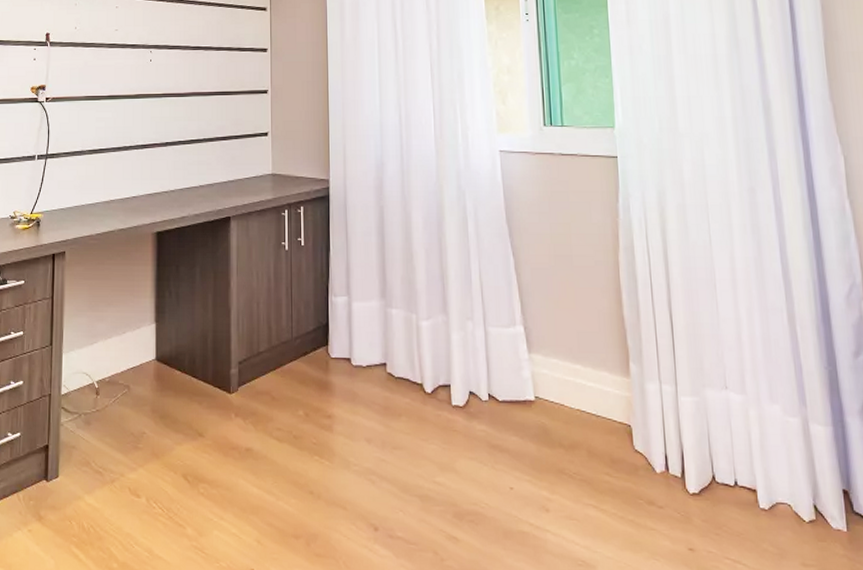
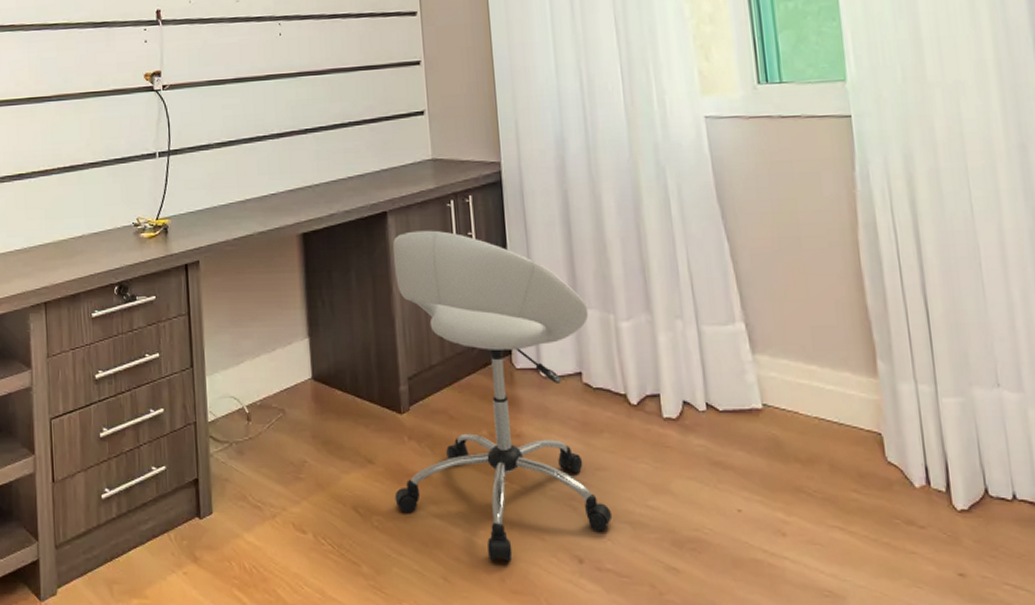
chair: none [220,234,405,527] -> present [393,230,613,561]

